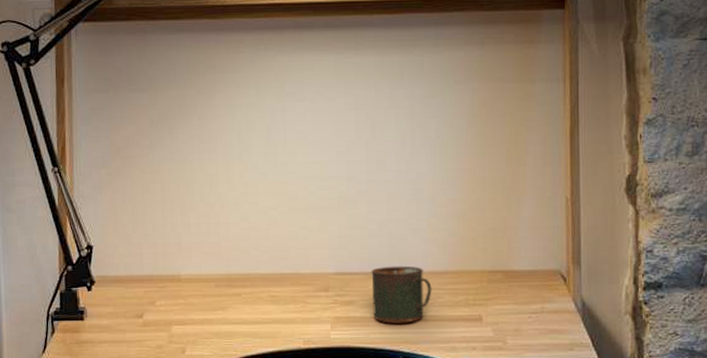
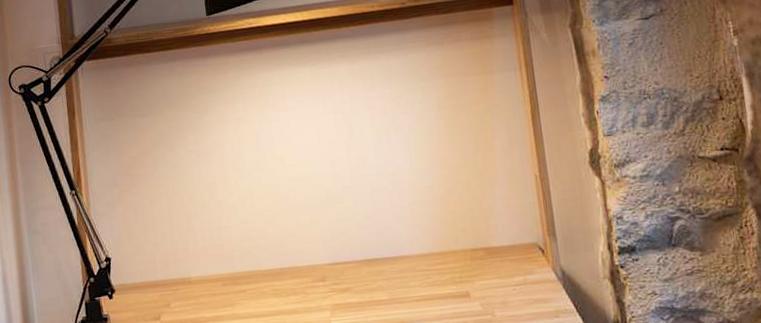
mug: present [371,266,432,323] -> none [362,251,421,306]

